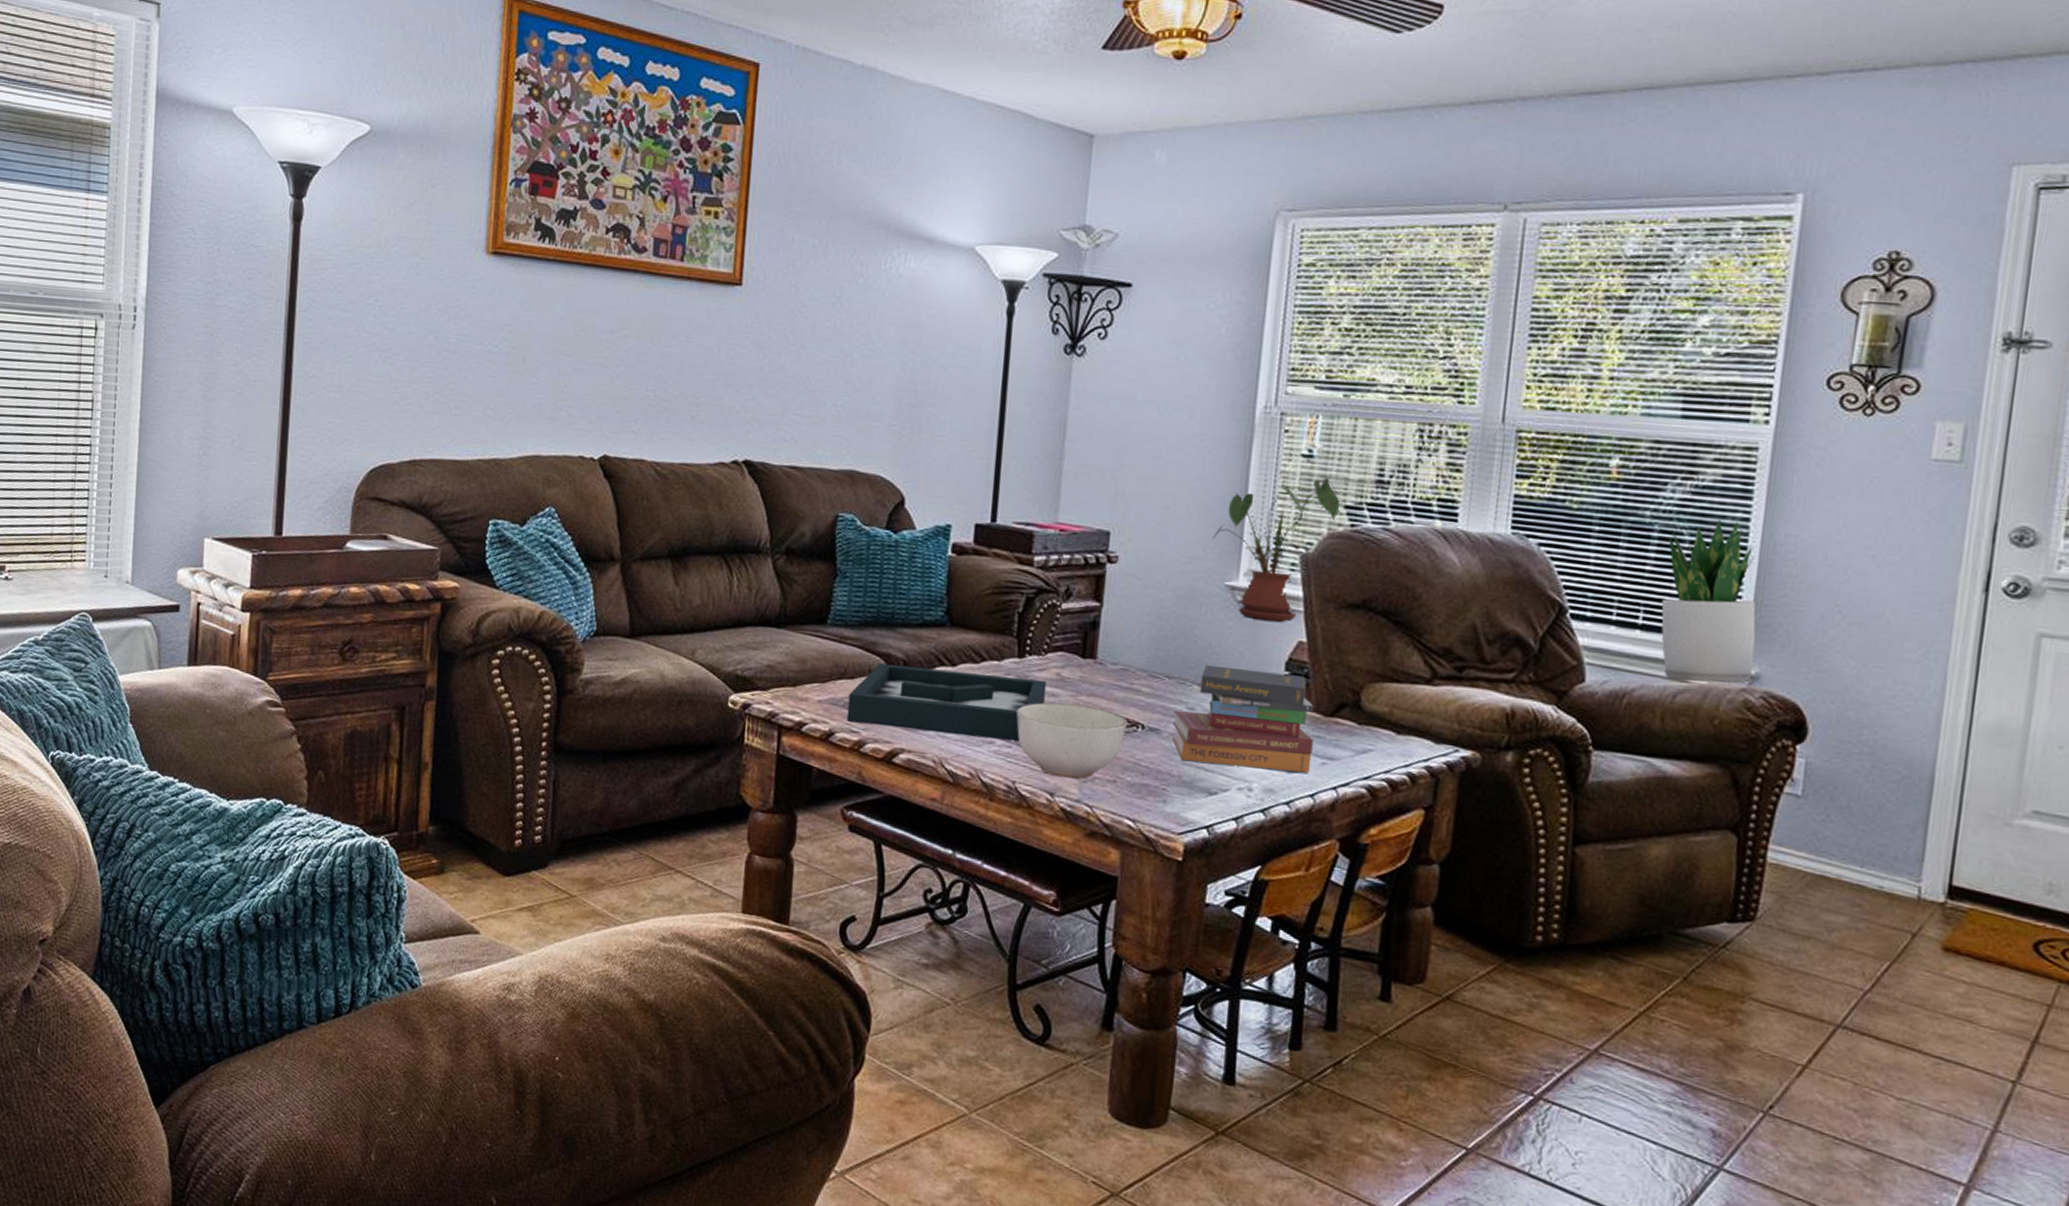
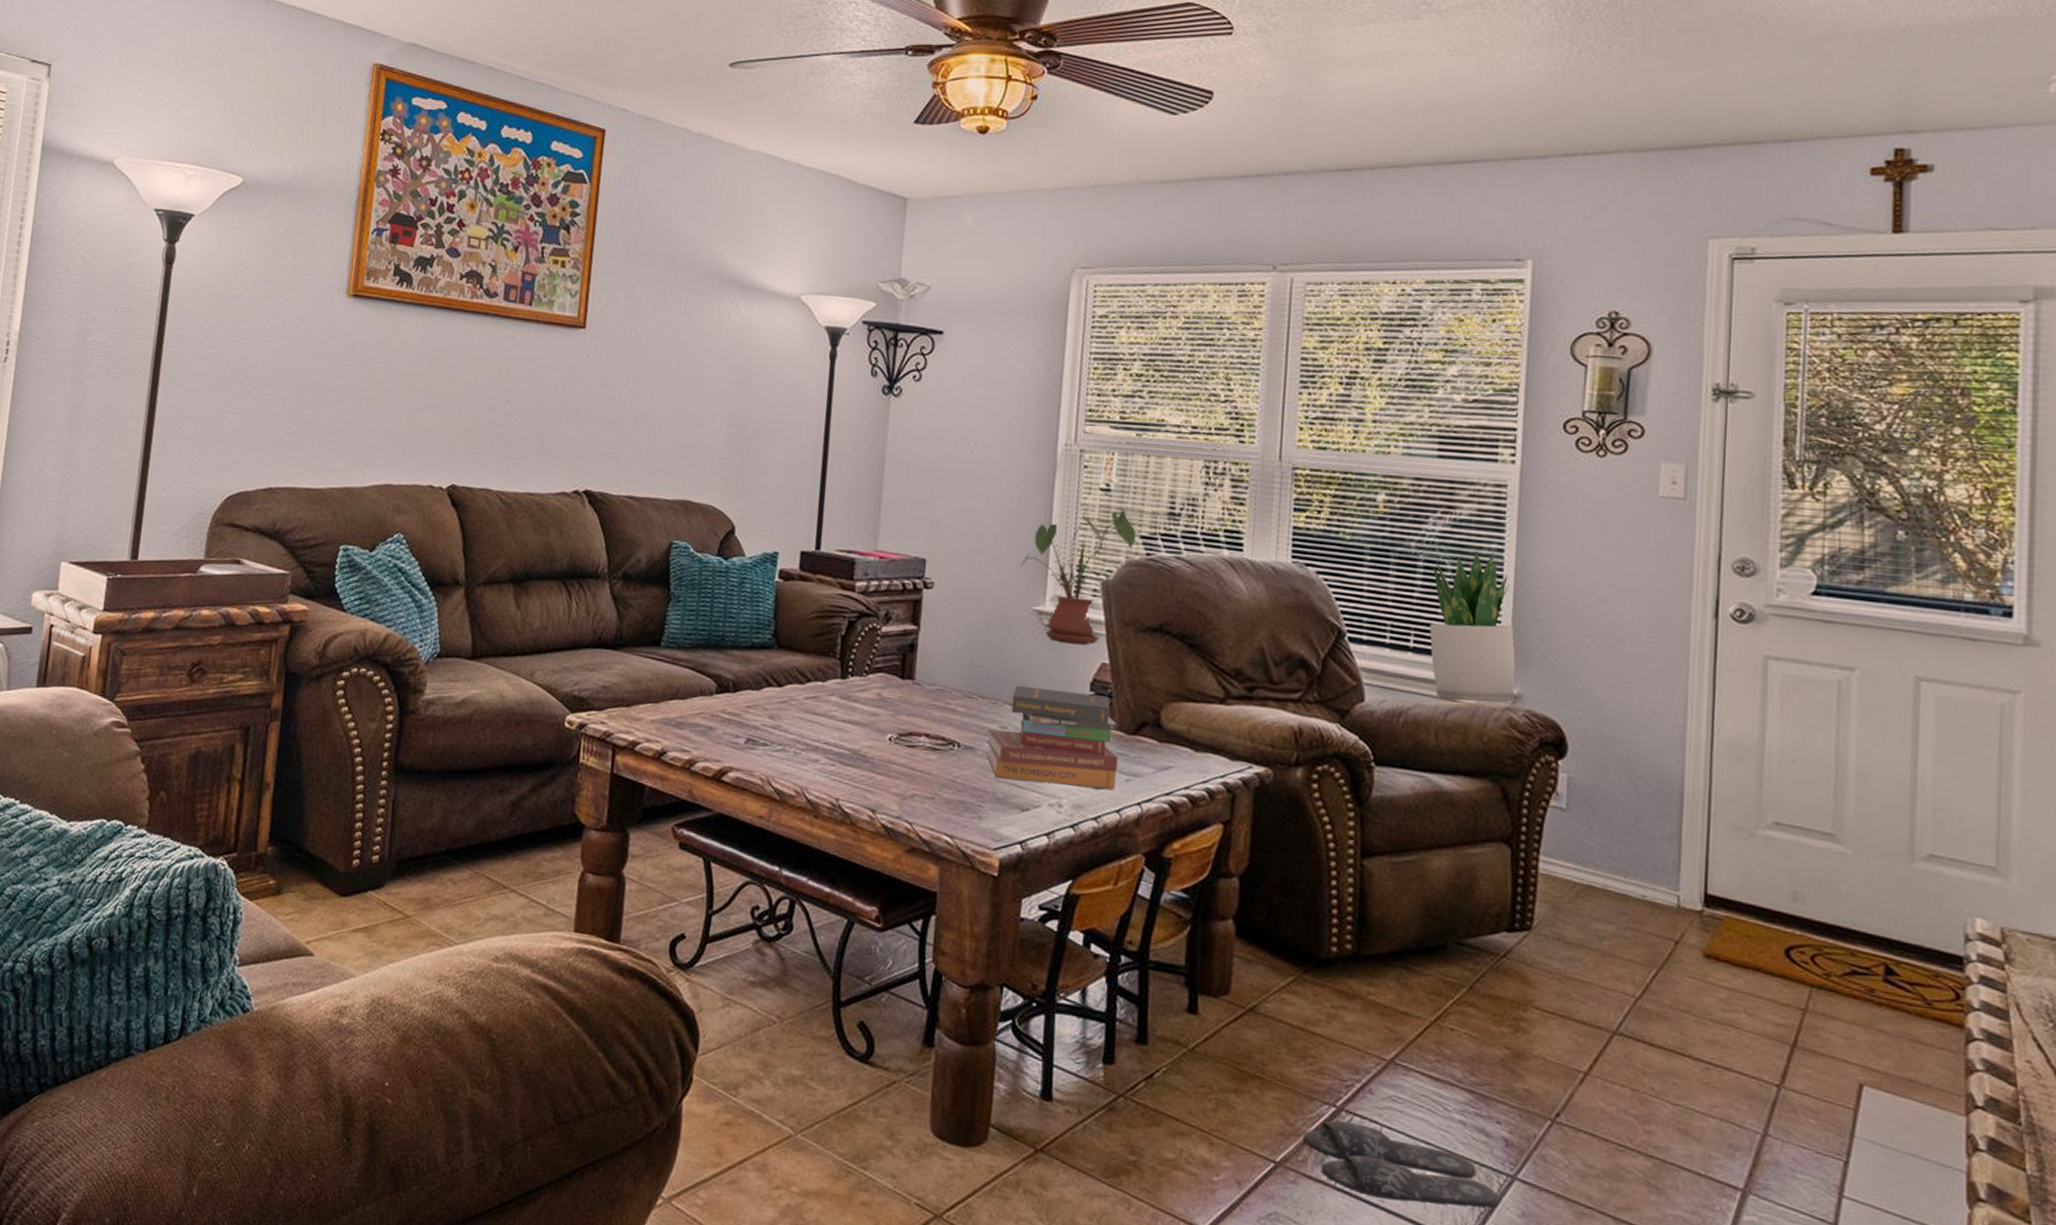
decorative tray: present [846,663,1047,741] -> none [678,684,868,759]
bowl: present [1016,702,1128,779] -> none [839,721,945,796]
slippers: none [1498,1108,1704,1197] -> present [1304,1120,1501,1208]

